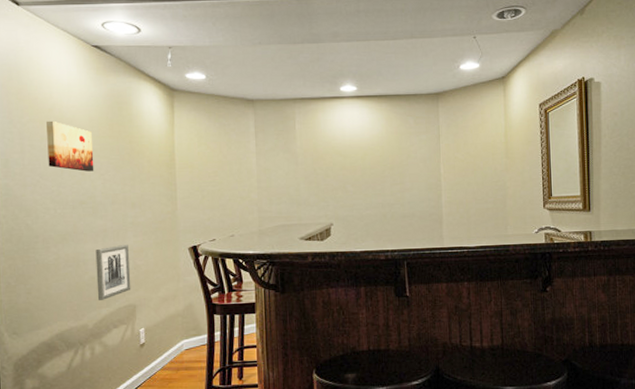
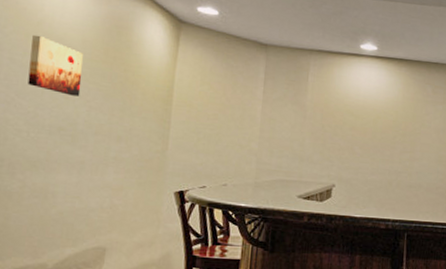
wall art: present [95,245,131,300] -> none [62,180,107,239]

